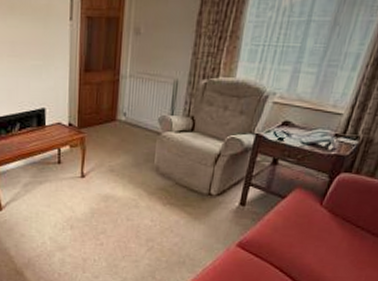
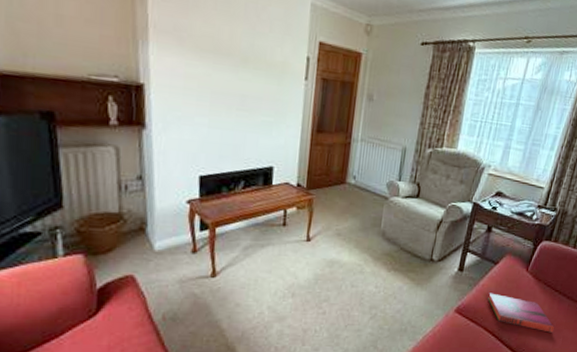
hardback book: none [274,228,355,271] -> present [488,293,554,333]

